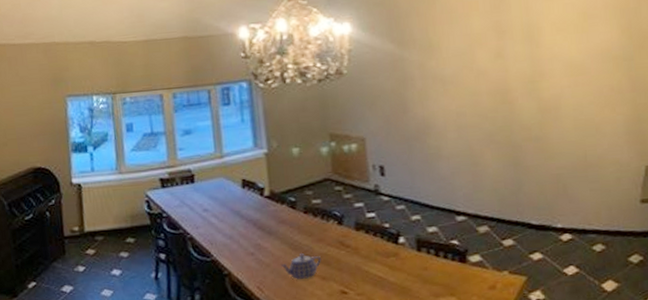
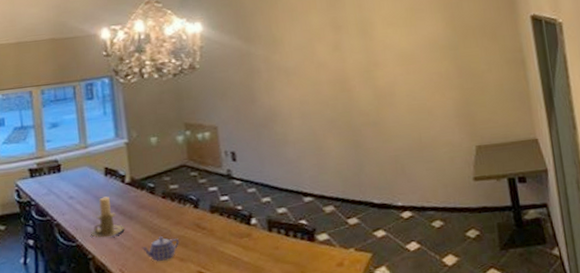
candle holder: none [226,210,263,254] -> present [91,196,125,239]

